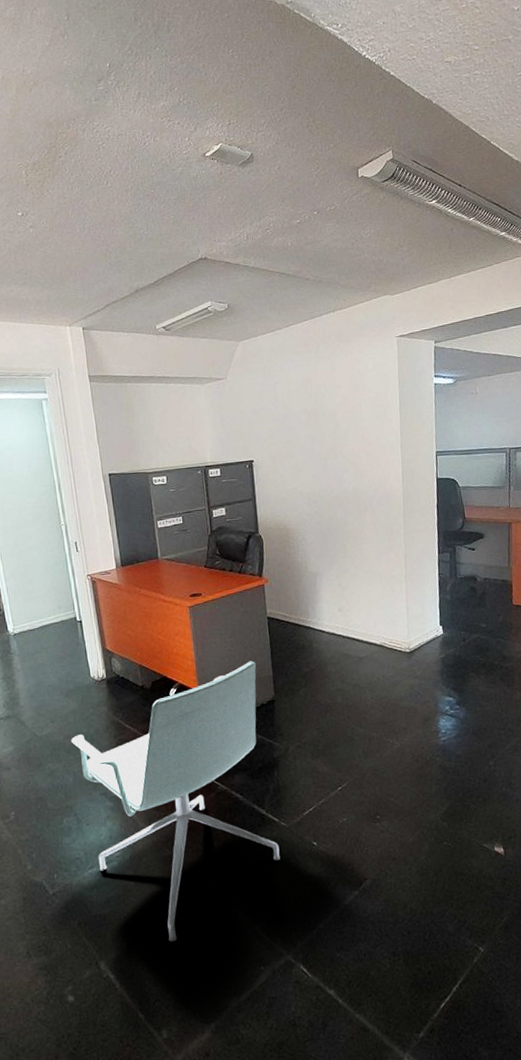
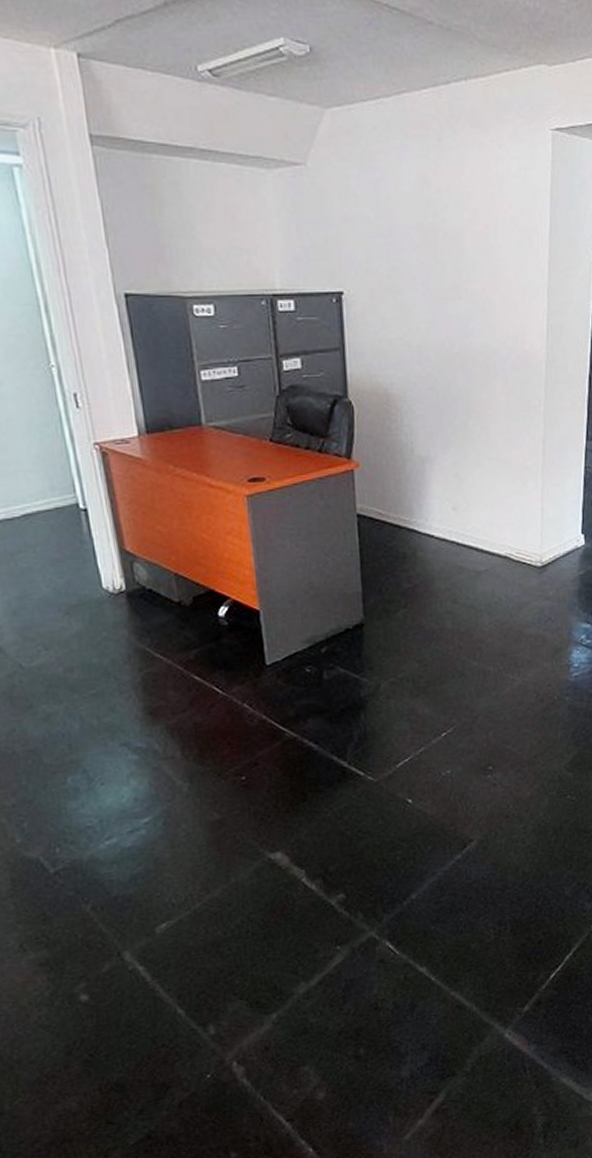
office chair: present [70,660,280,942] -> none [74,572,365,924]

